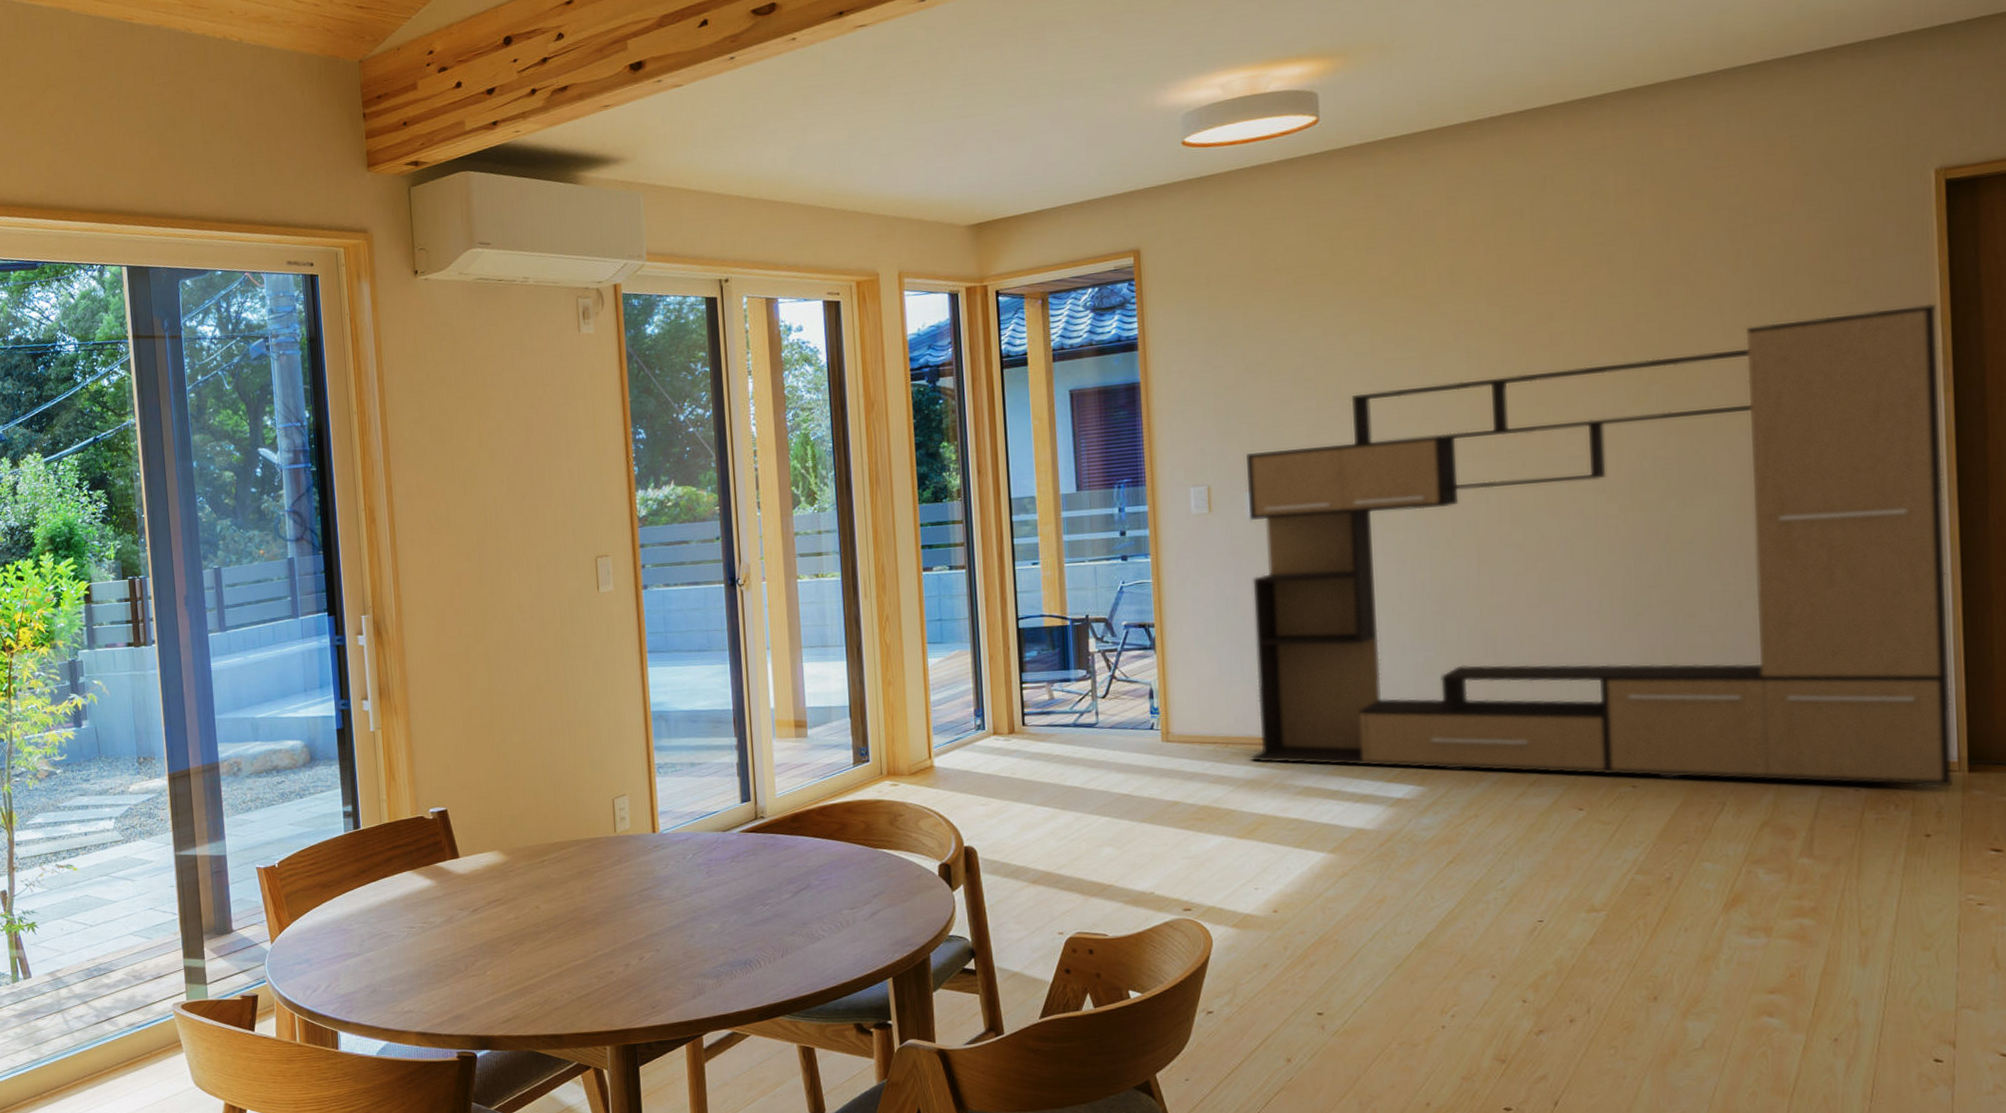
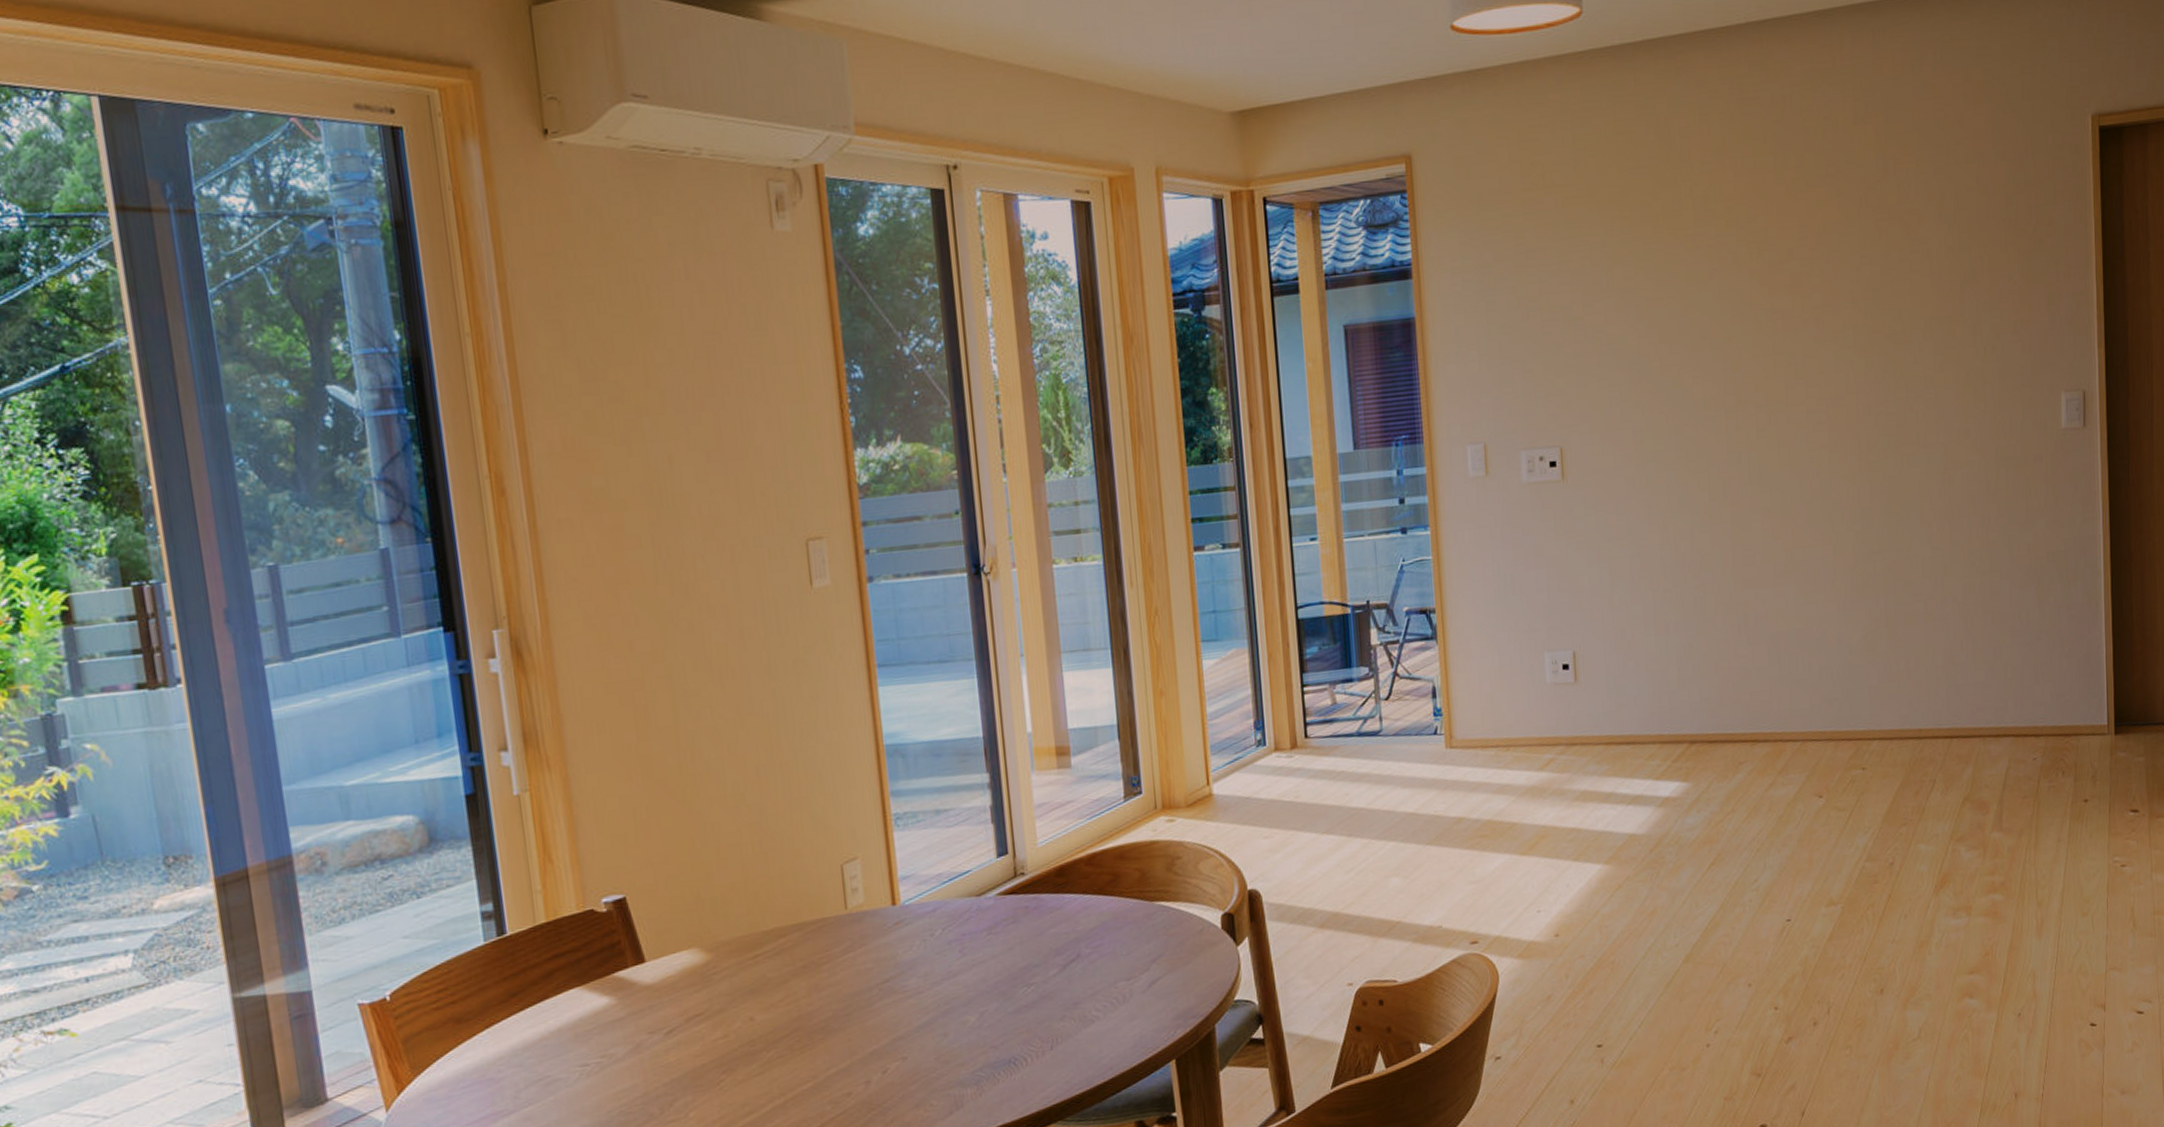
media console: present [1246,303,1953,787] -> none [1520,255,2104,766]

